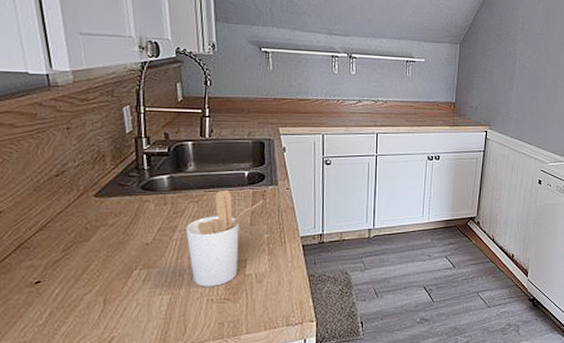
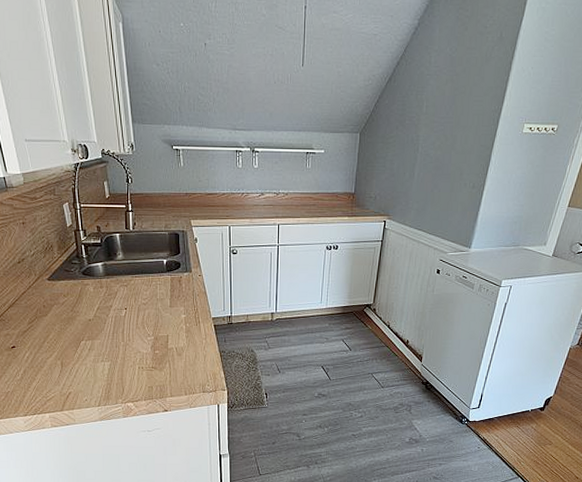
utensil holder: present [185,189,264,287] -> none [119,275,180,357]

